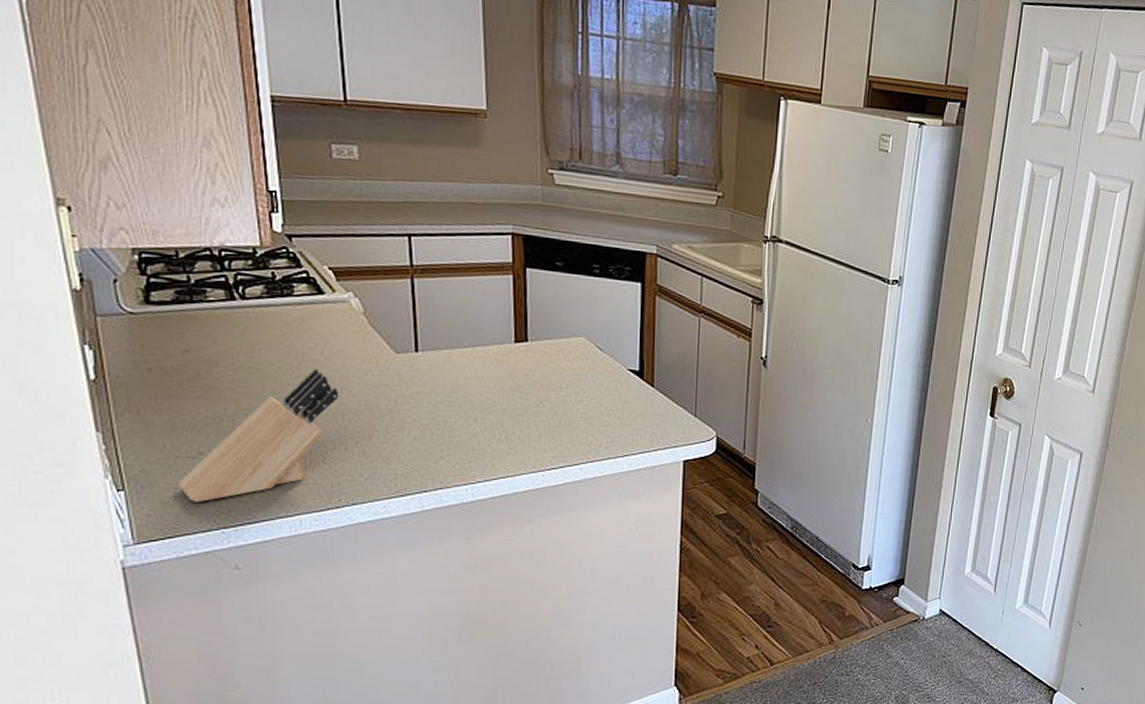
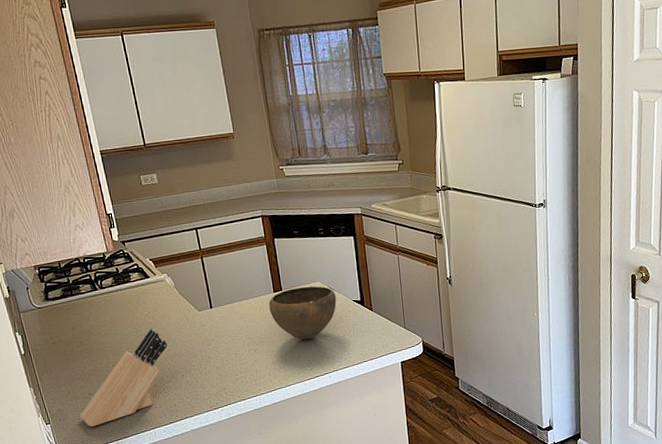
bowl: none [505,340,605,415] -> present [269,286,337,340]

